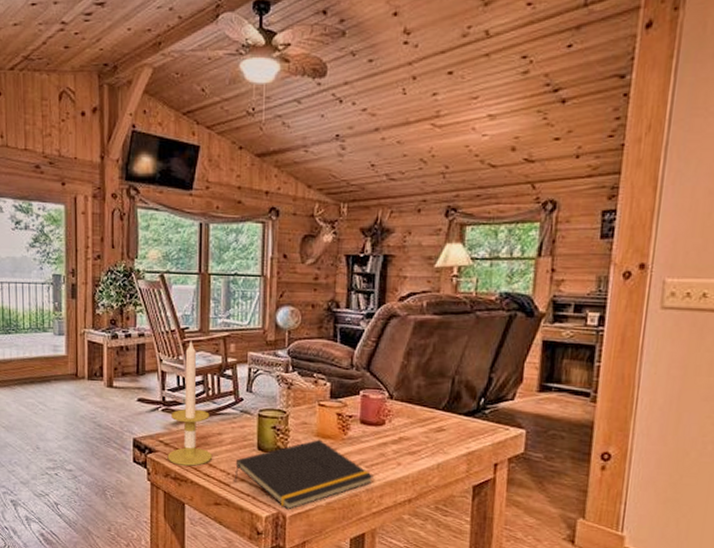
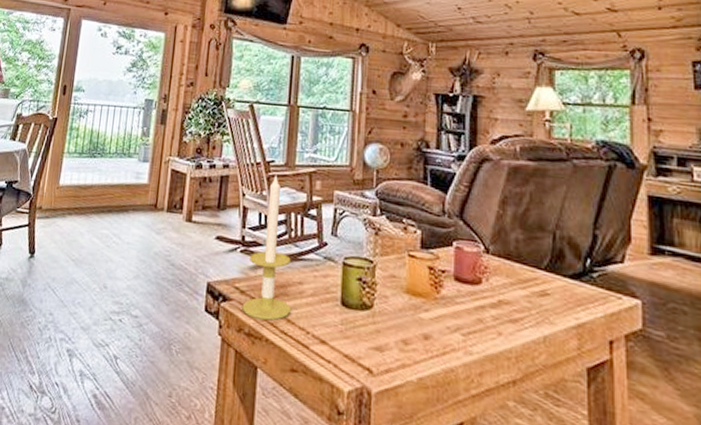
notepad: present [234,439,374,510] -> none [313,296,471,385]

